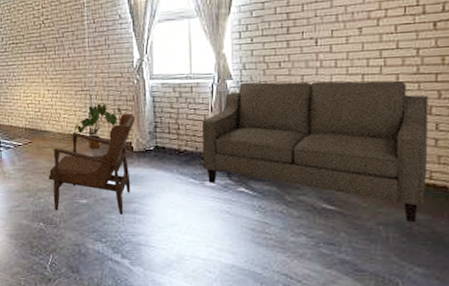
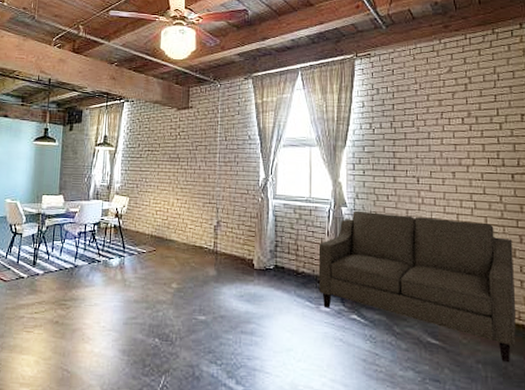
armchair: present [48,113,135,215] -> none [169,229,257,335]
house plant: present [74,104,123,149] -> none [199,218,246,263]

